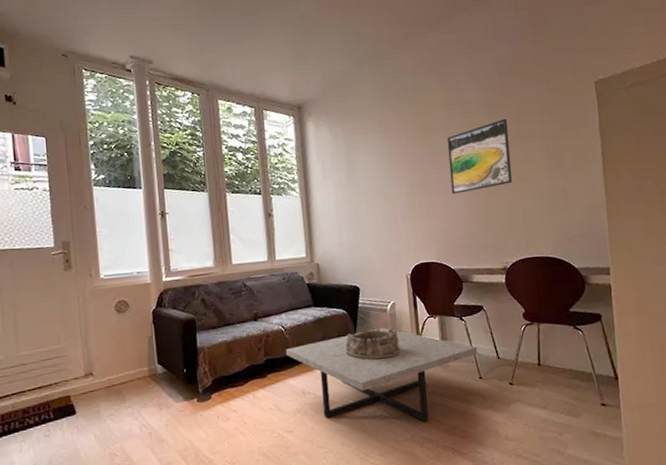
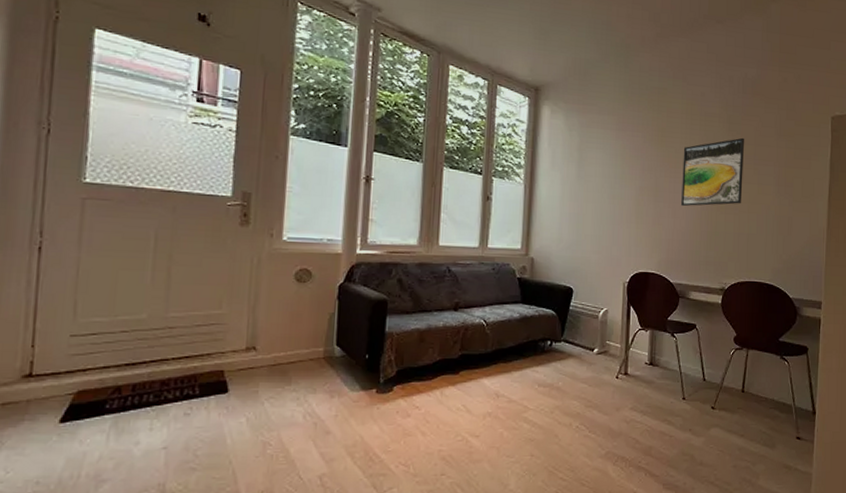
coffee table: present [286,327,478,422] -> none [485,334,685,439]
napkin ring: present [345,328,401,360] -> none [548,336,607,368]

